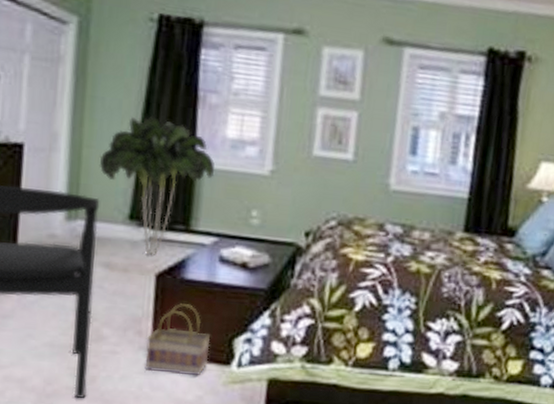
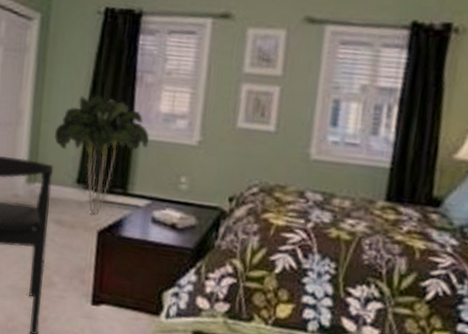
basket: present [145,302,211,376] -> none [86,257,143,324]

